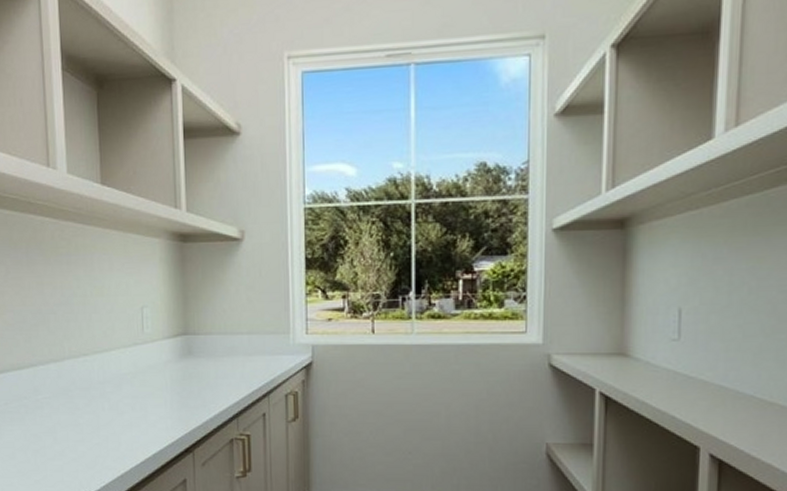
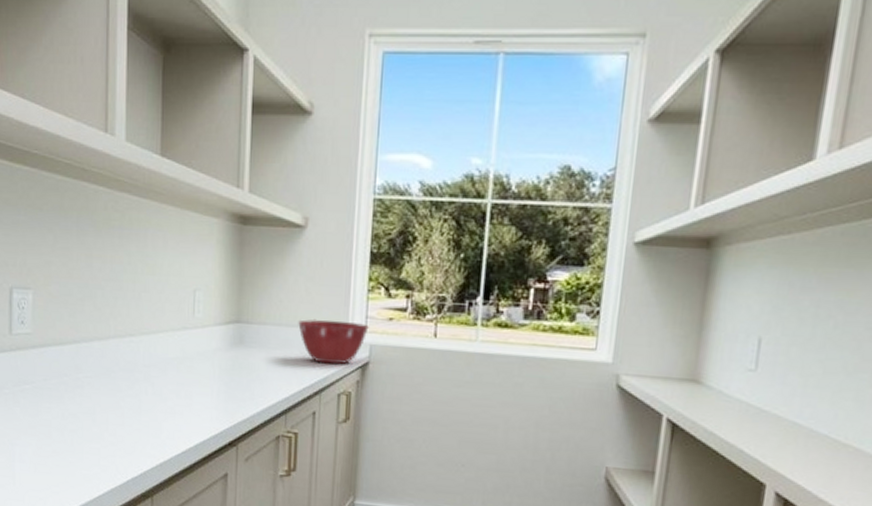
mixing bowl: none [242,325,310,367] -> present [298,318,369,365]

